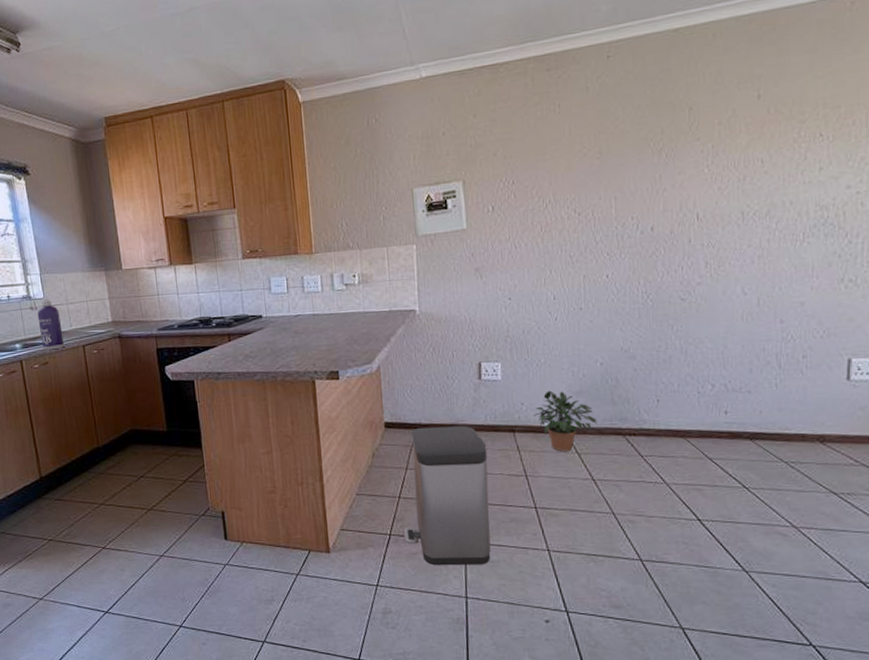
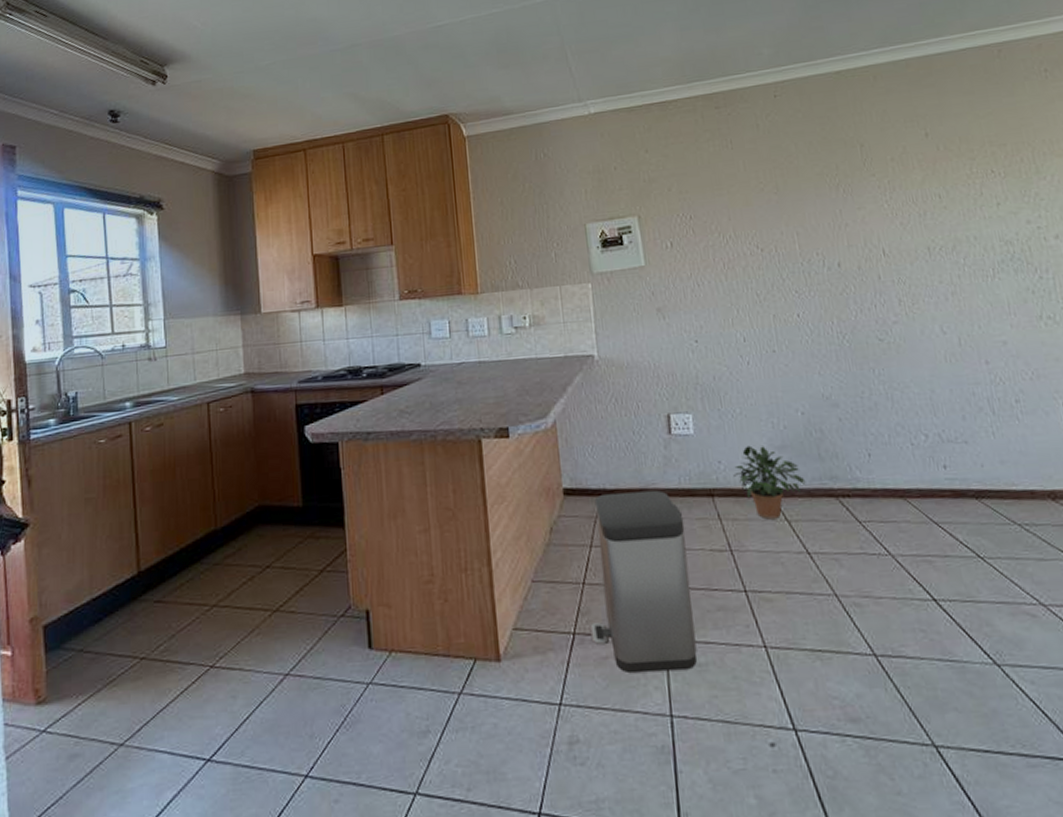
spray bottle: present [37,297,64,351] -> none [156,346,185,410]

